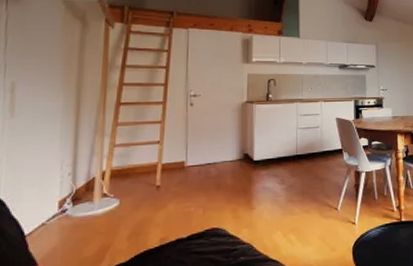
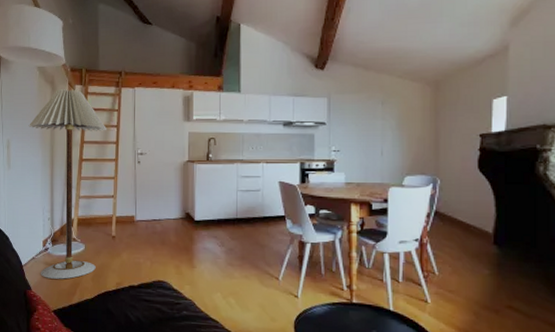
floor lamp: none [45,26,154,247] -> present [28,89,108,279]

